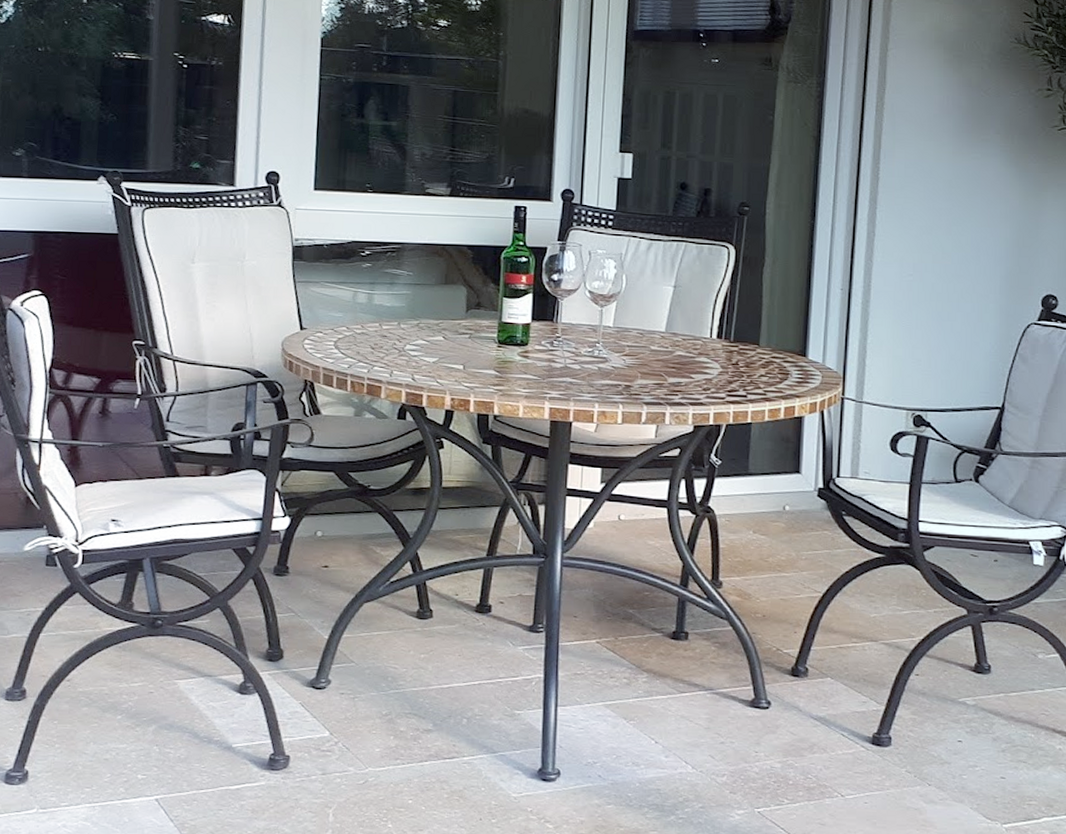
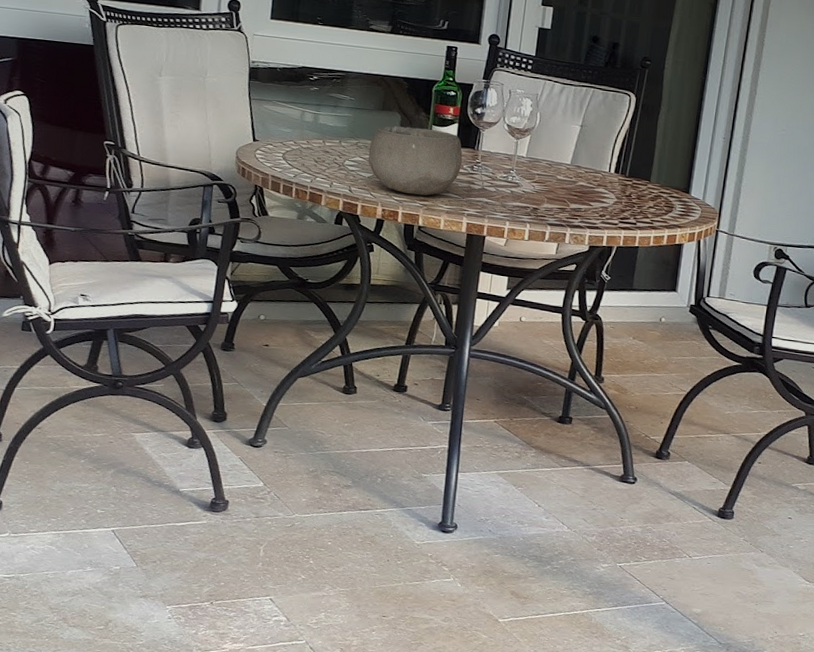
bowl: none [431,301,540,380] -> present [368,125,463,196]

